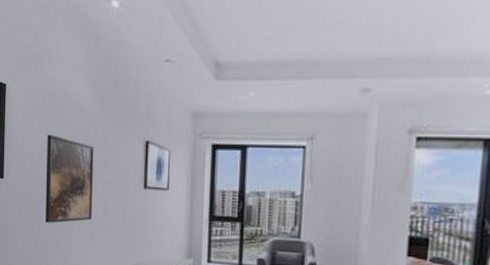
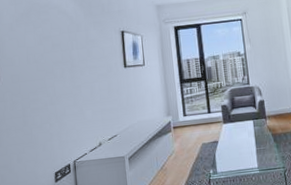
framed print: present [45,134,94,223] -> none [34,36,81,111]

